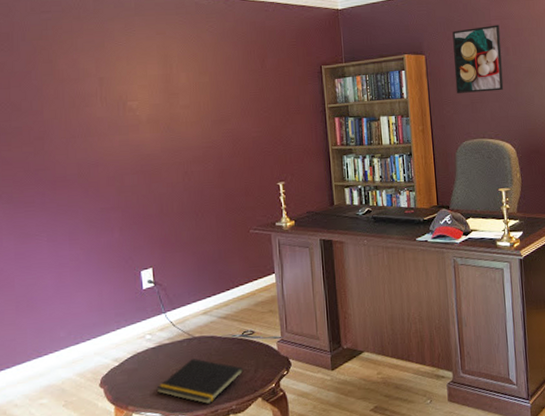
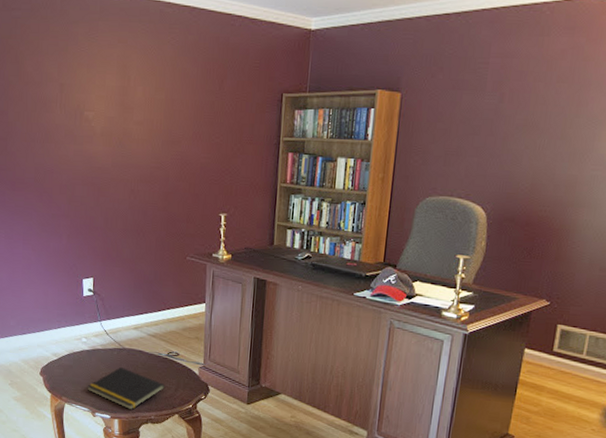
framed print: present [452,25,504,93] -> none [429,63,499,144]

